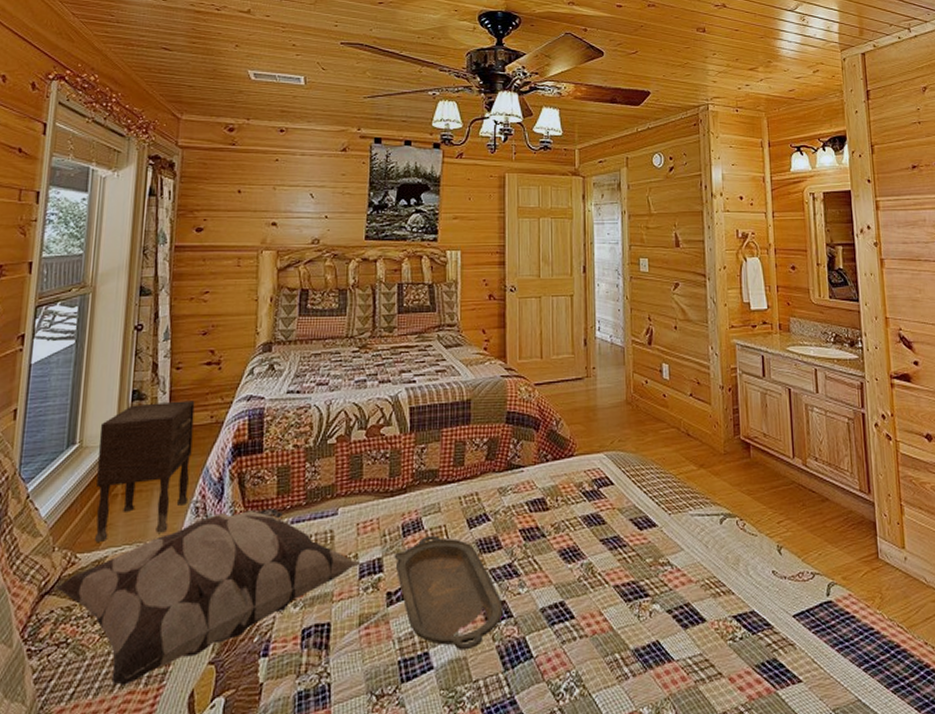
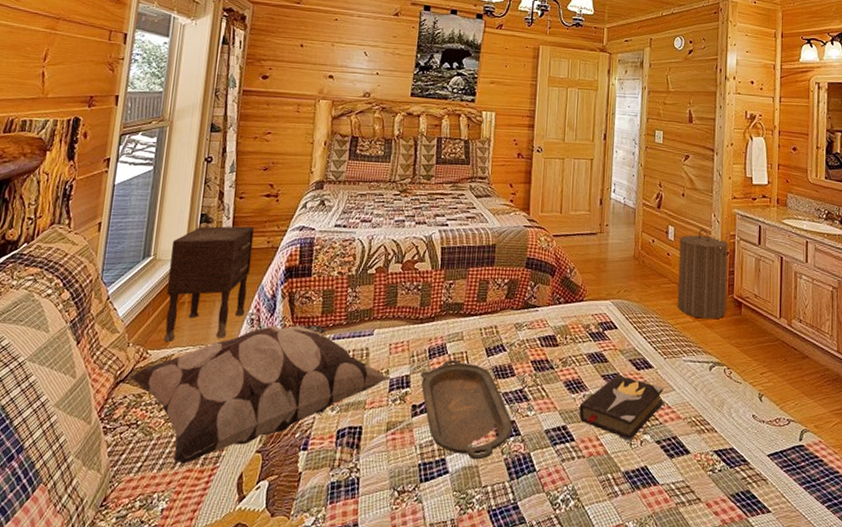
hardback book: none [577,538,672,613] -> present [579,375,664,441]
laundry hamper: none [676,364,733,466] -> present [677,229,728,320]

